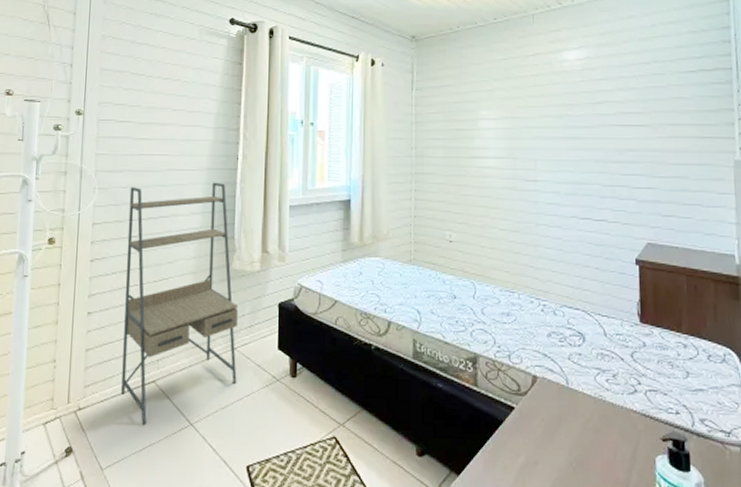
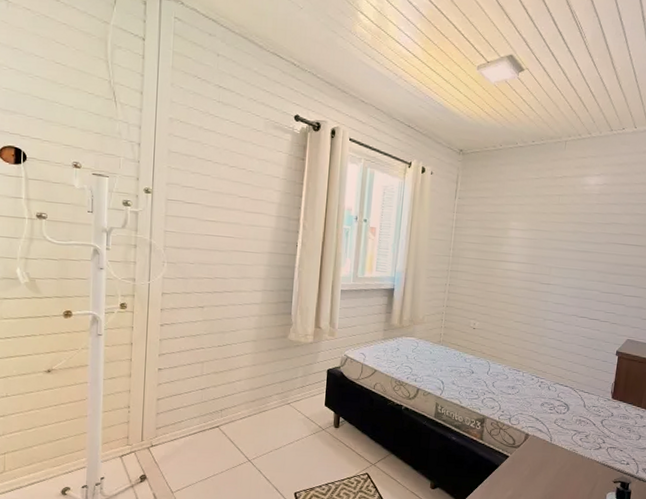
shelving unit: present [121,182,238,426] -> none [189,263,292,461]

